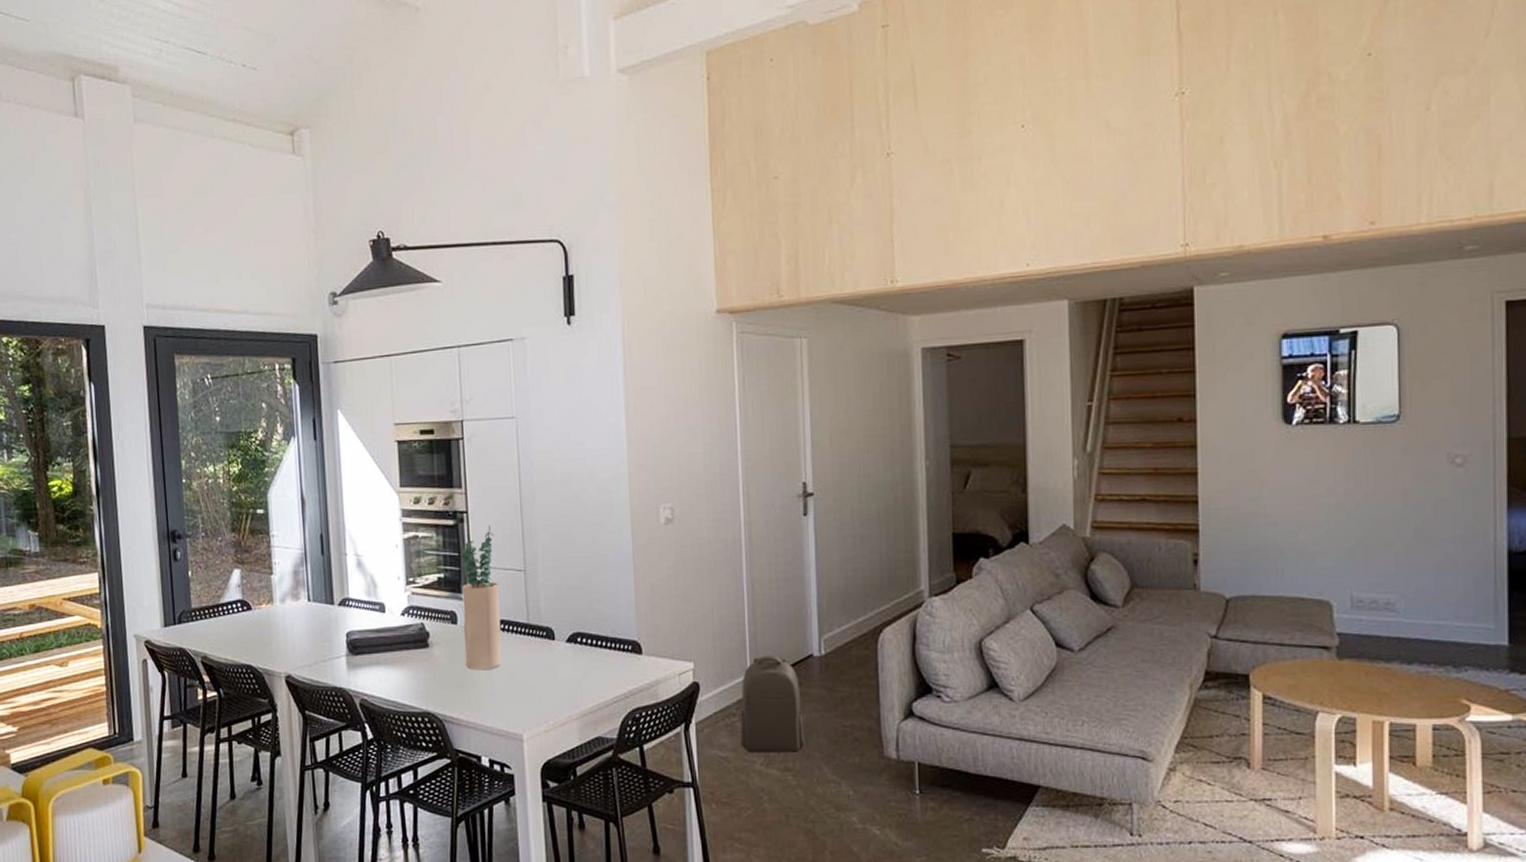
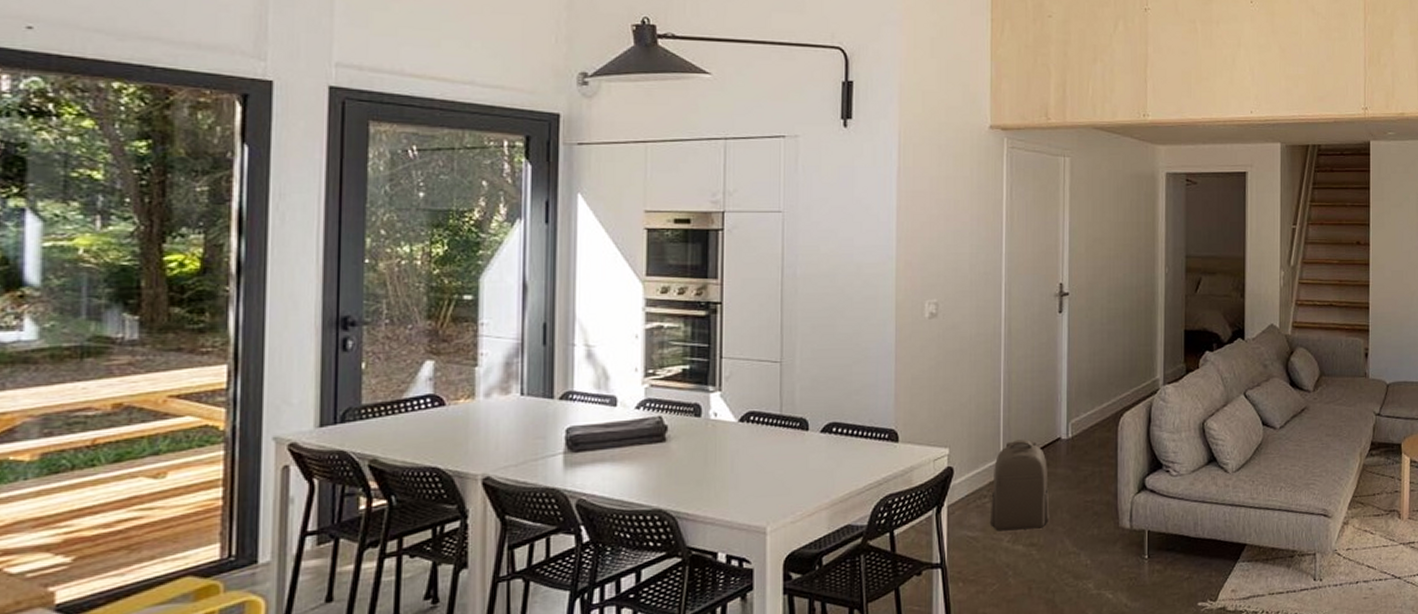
vase: present [462,525,503,671] -> none [707,317,752,464]

